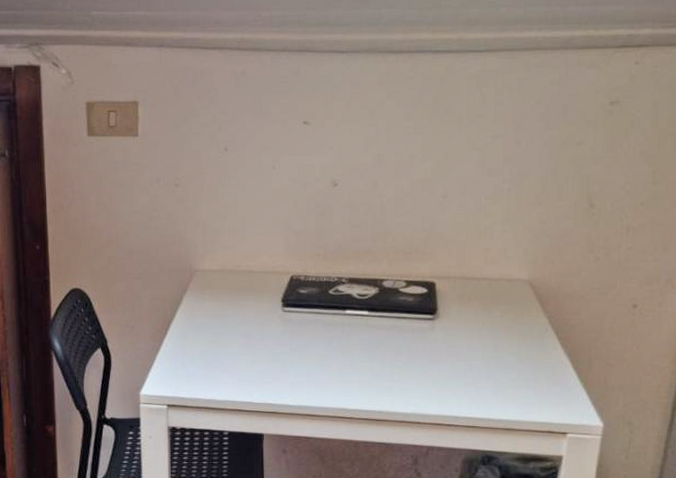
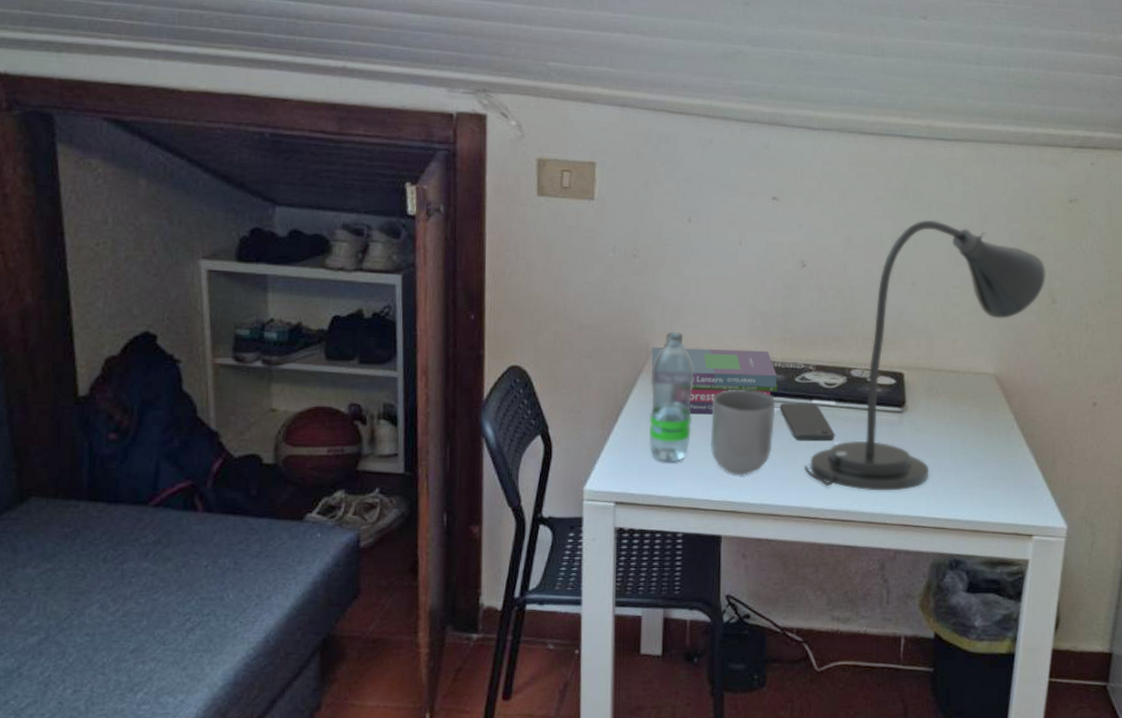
bottle: none [194,253,234,370] -> present [648,332,694,462]
books: none [195,266,312,327] -> present [651,347,777,415]
mug: none [250,302,310,380] -> present [710,389,775,475]
smartphone: none [314,313,368,347] -> present [779,402,835,440]
desk lamp: none [339,132,584,393] -> present [804,220,1046,491]

